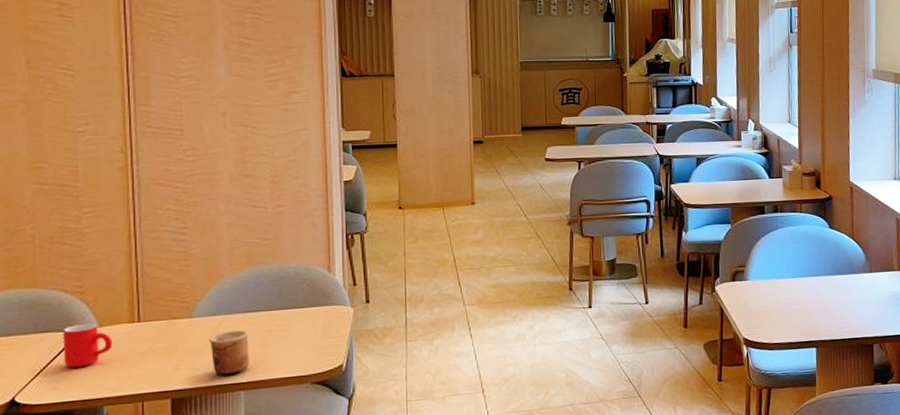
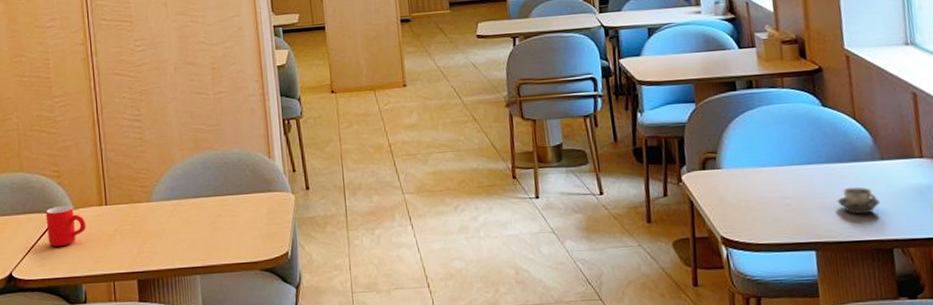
cup: present [208,330,249,375] -> none [166,215,203,259]
cup: none [835,294,866,317] -> present [836,187,880,215]

